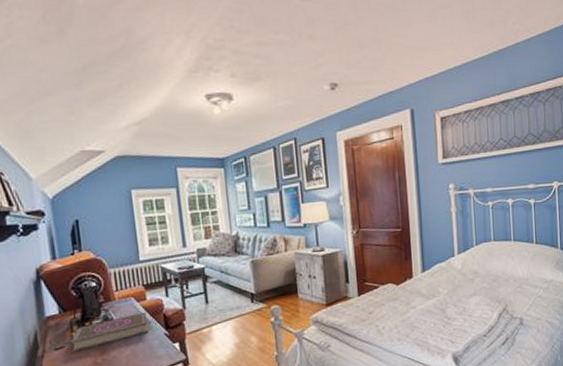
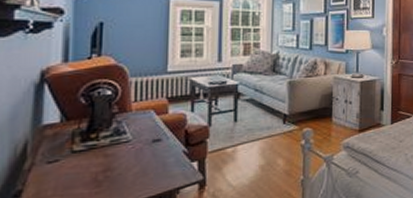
book: present [71,311,149,352] -> none [69,126,166,167]

